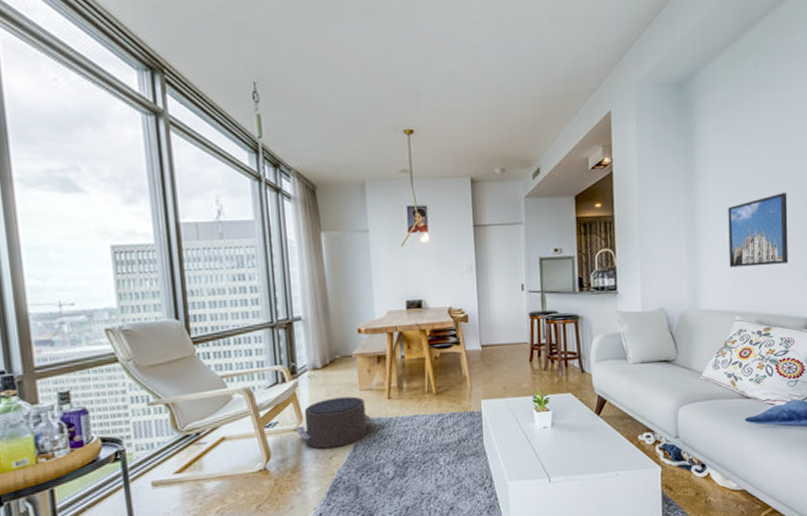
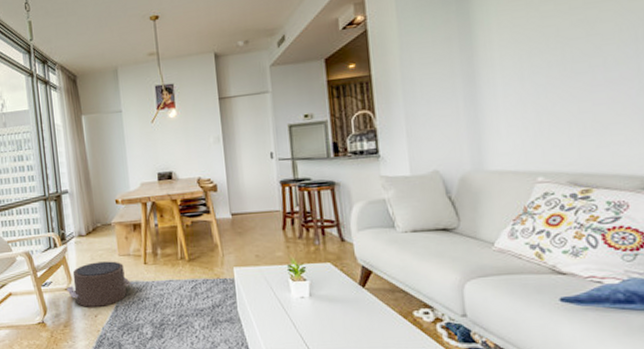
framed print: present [728,193,788,268] -> none [519,27,613,121]

